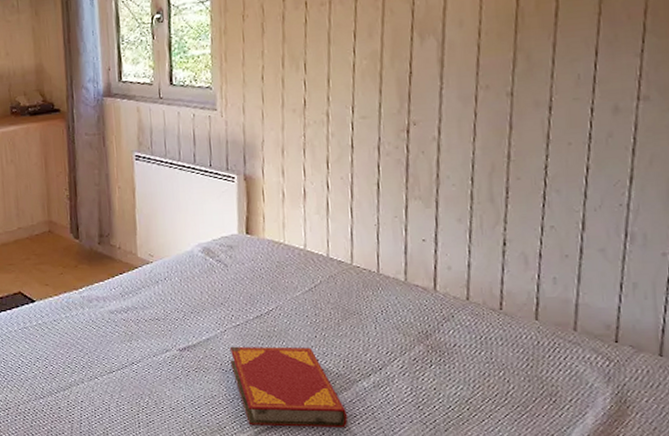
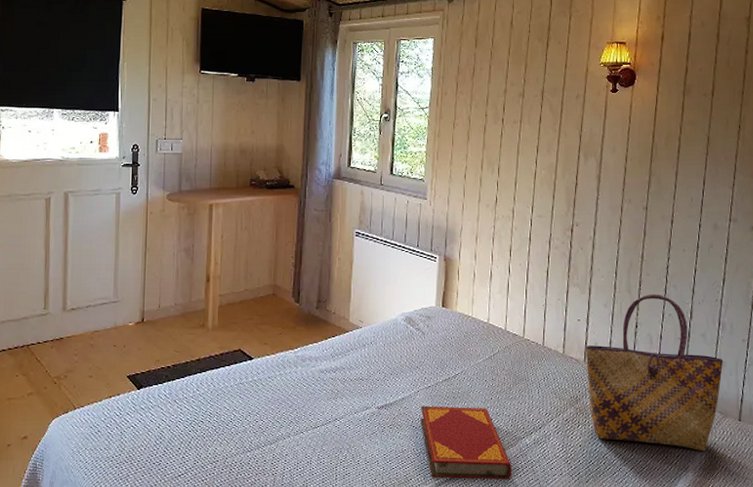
tote bag: none [435,201,634,395] -> present [585,294,724,452]

